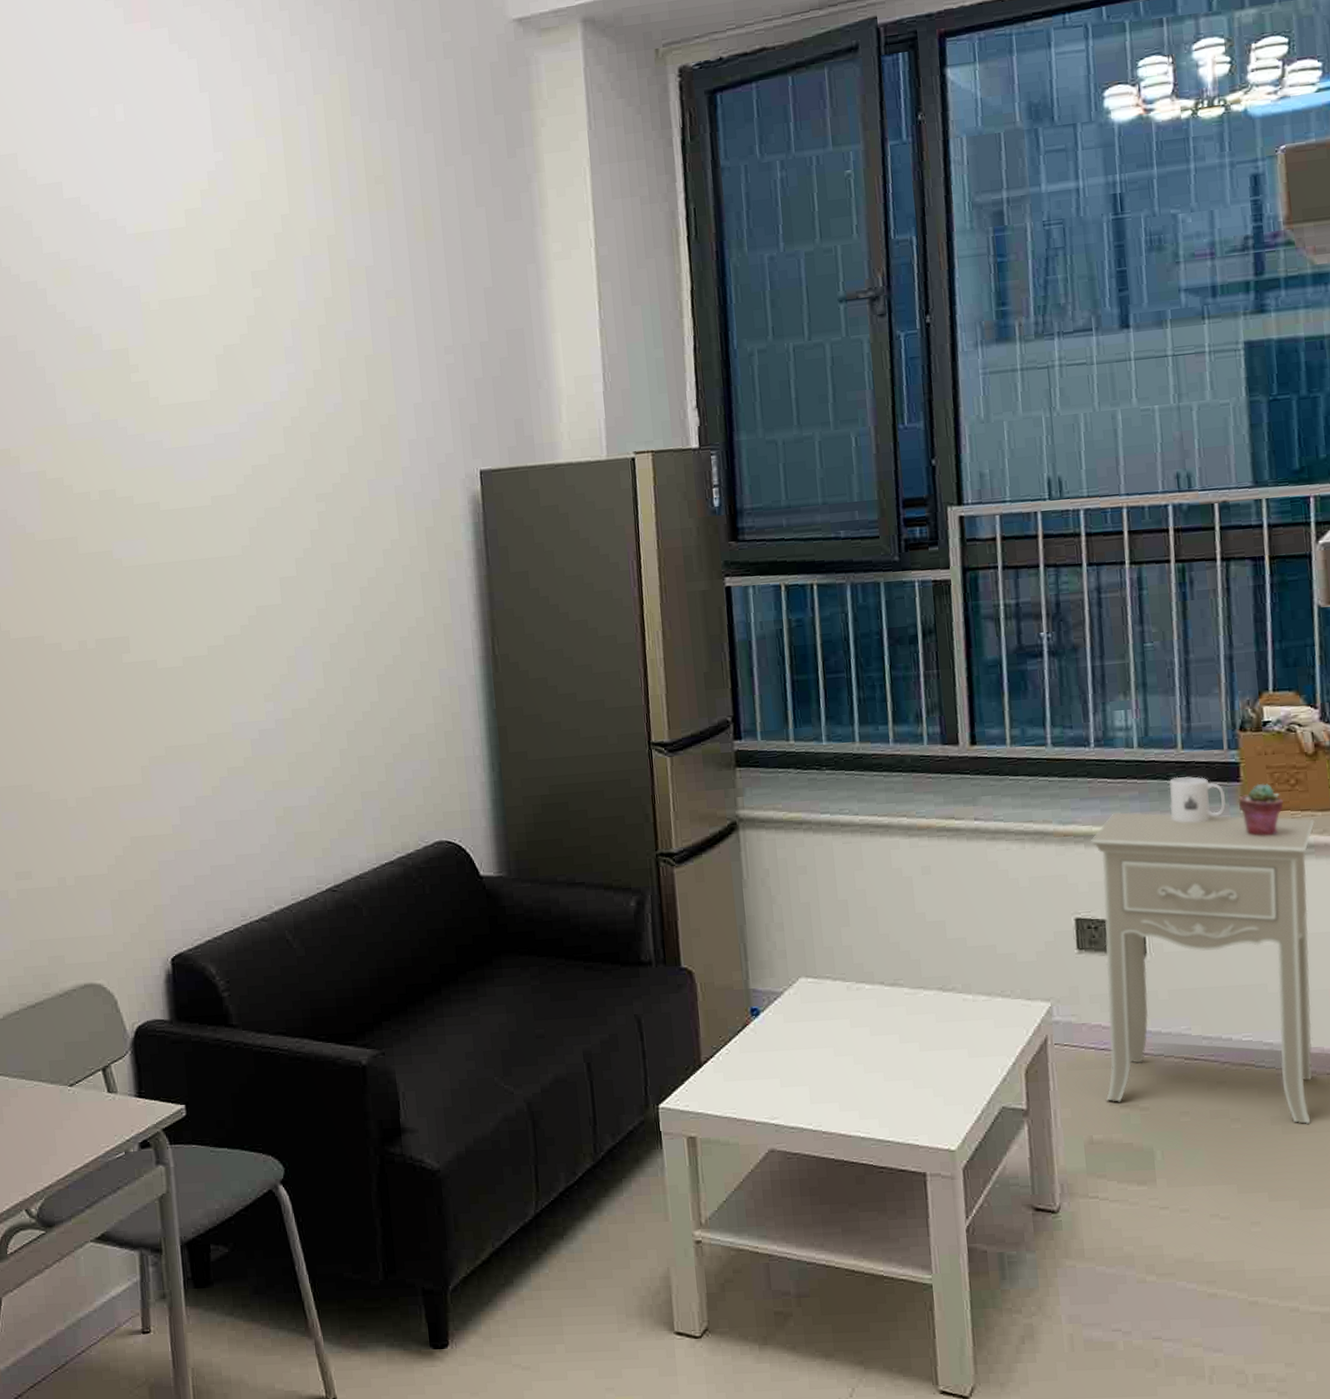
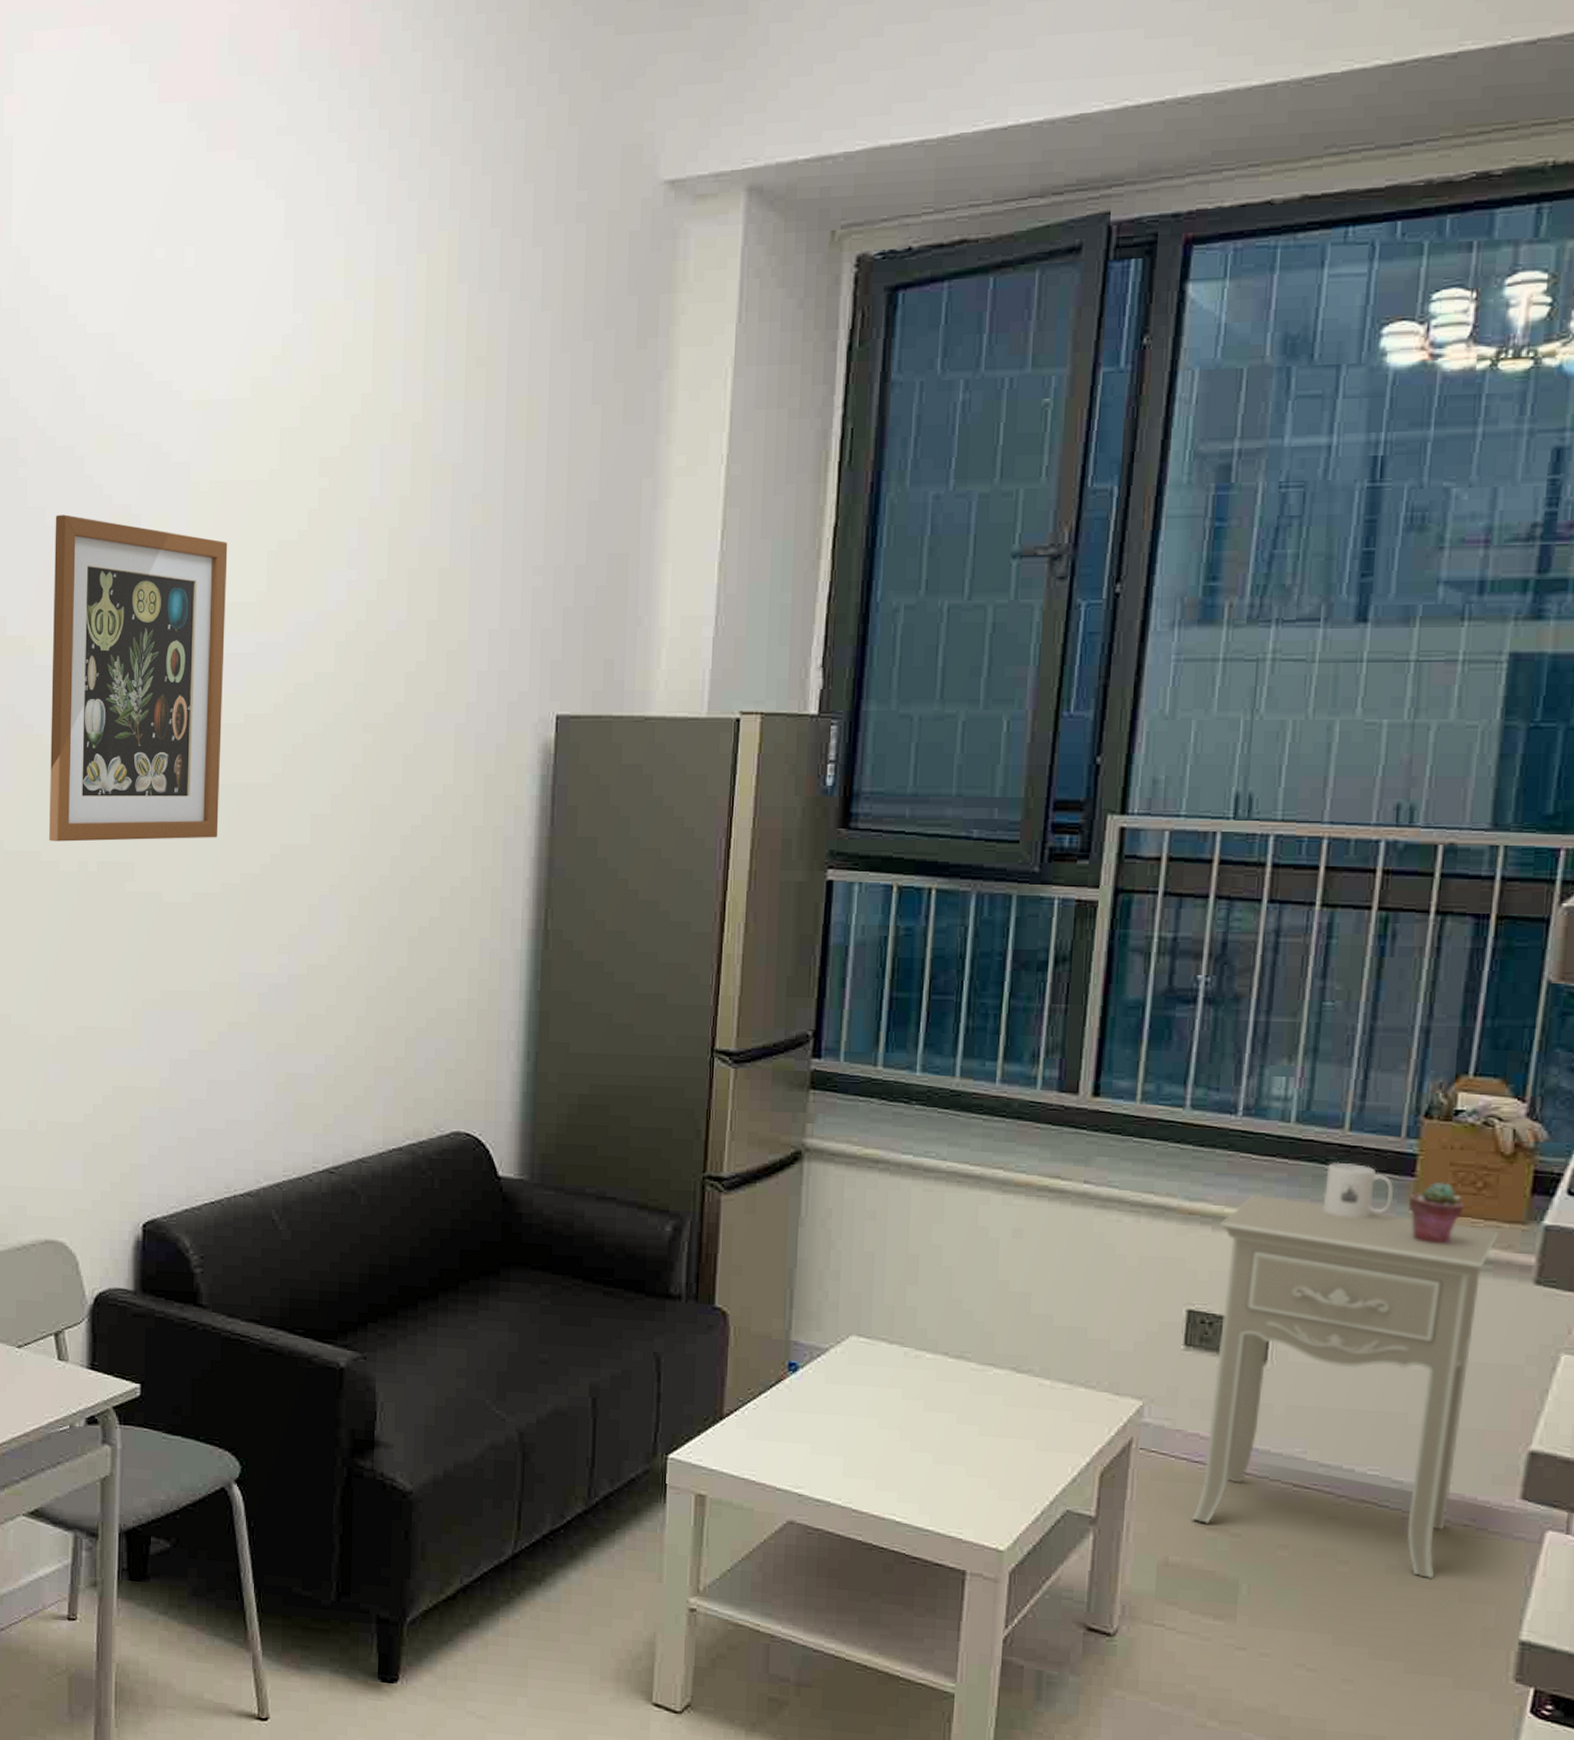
wall art: none [26,340,200,626] -> present [49,514,228,842]

